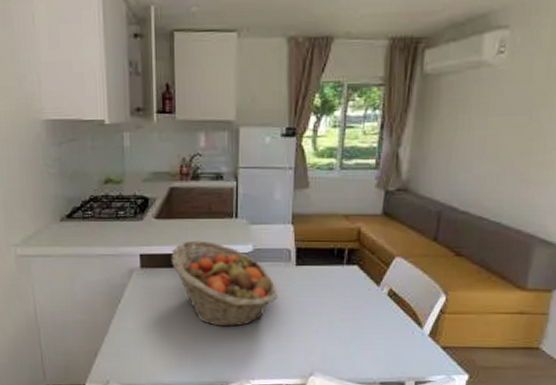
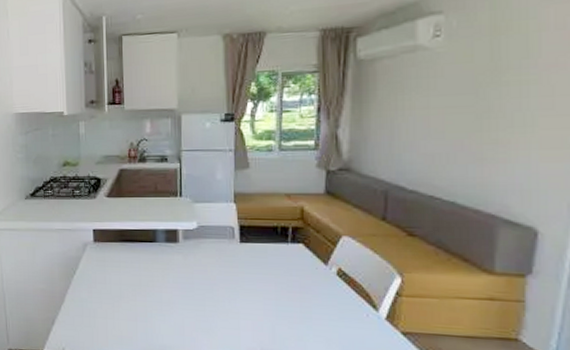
fruit basket: present [171,240,278,327] -> none [121,217,223,301]

